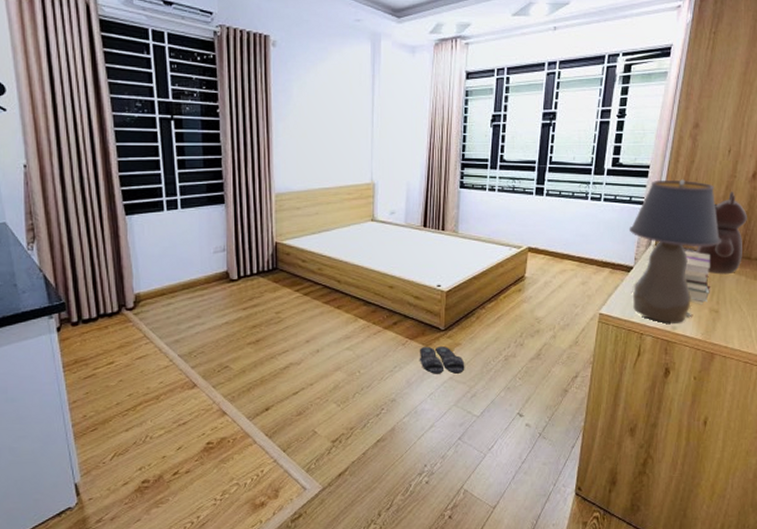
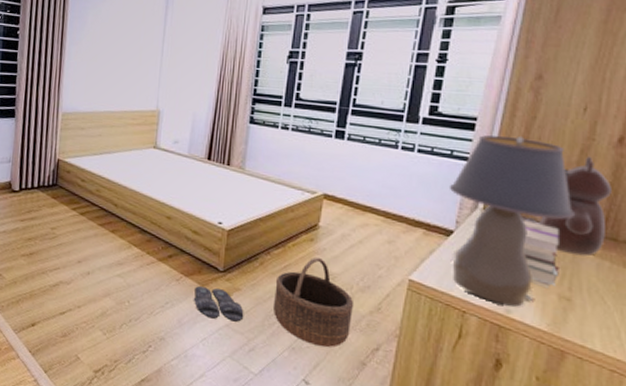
basket: none [489,305,557,383] -> present [272,256,354,348]

